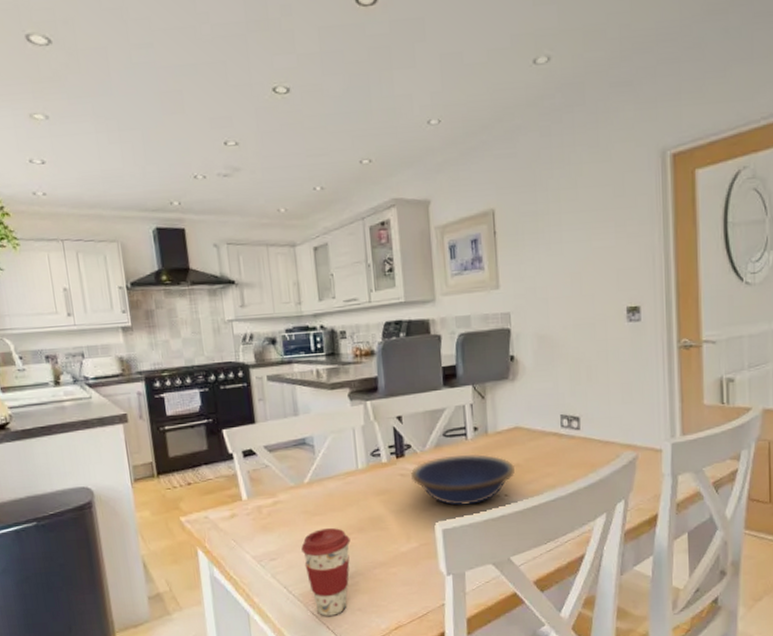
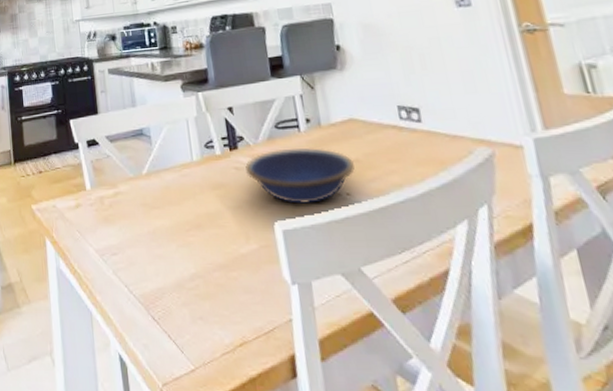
coffee cup: present [301,528,351,616] -> none [141,223,189,323]

